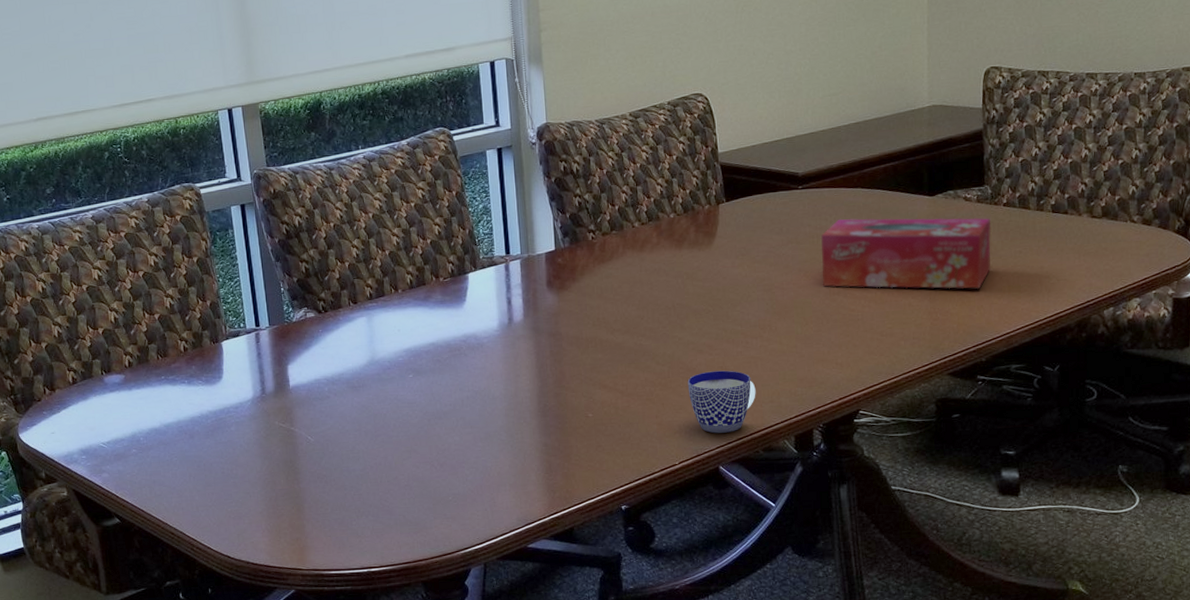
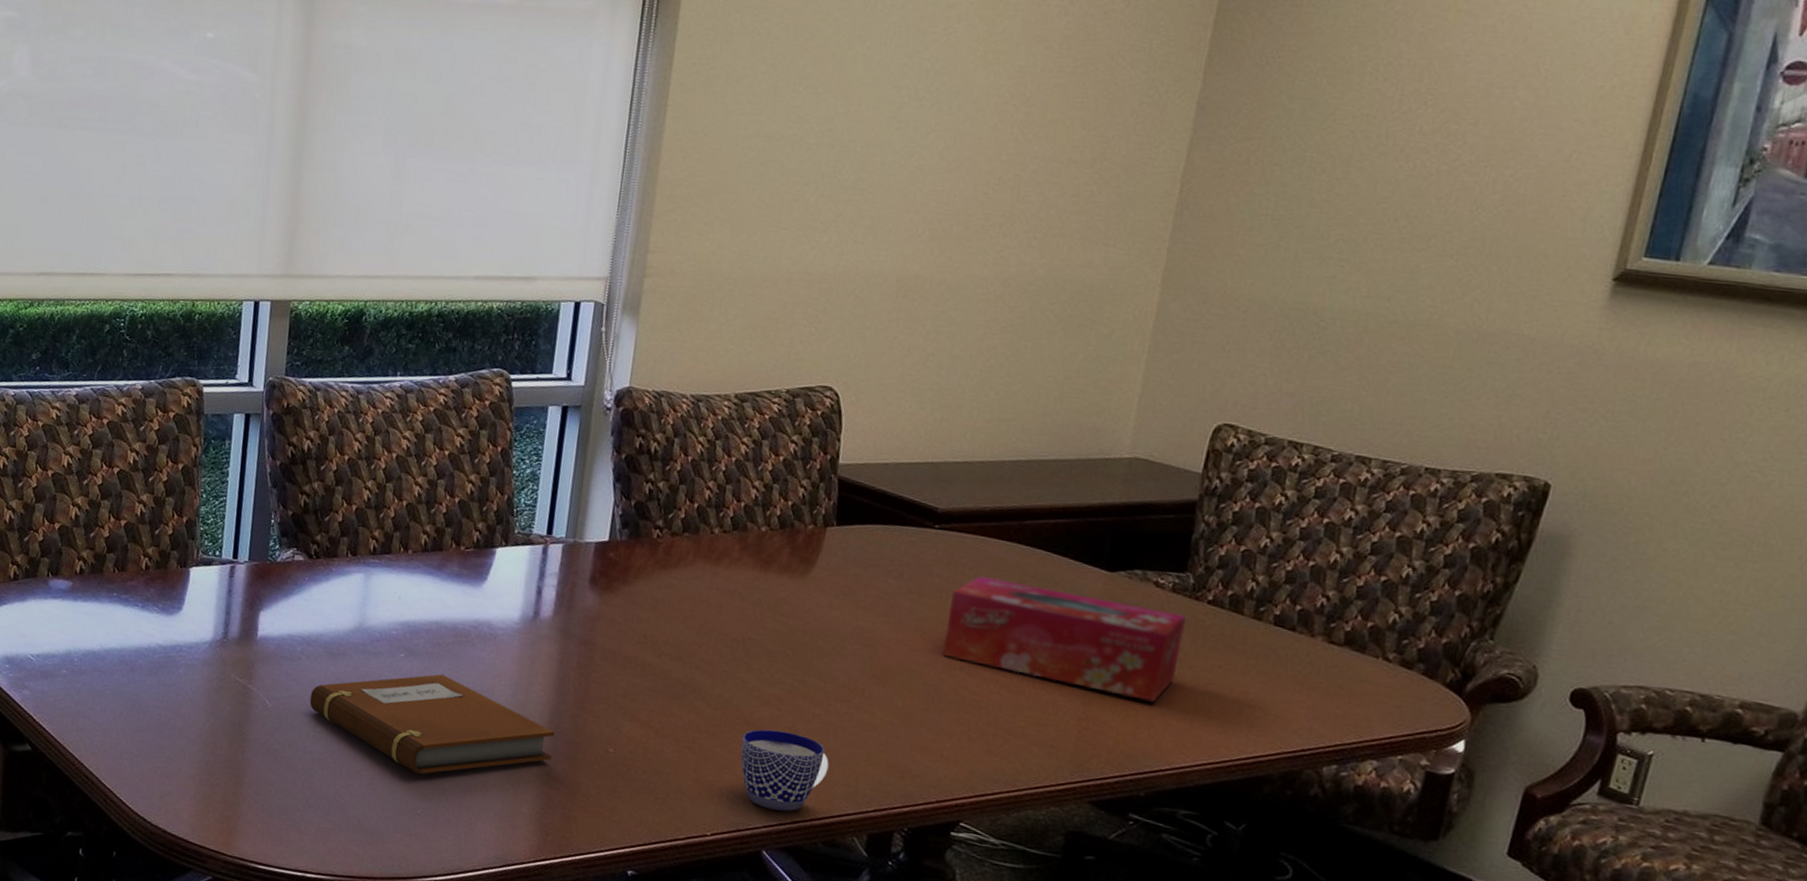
notebook: none [343,384,546,468] -> present [309,674,555,774]

